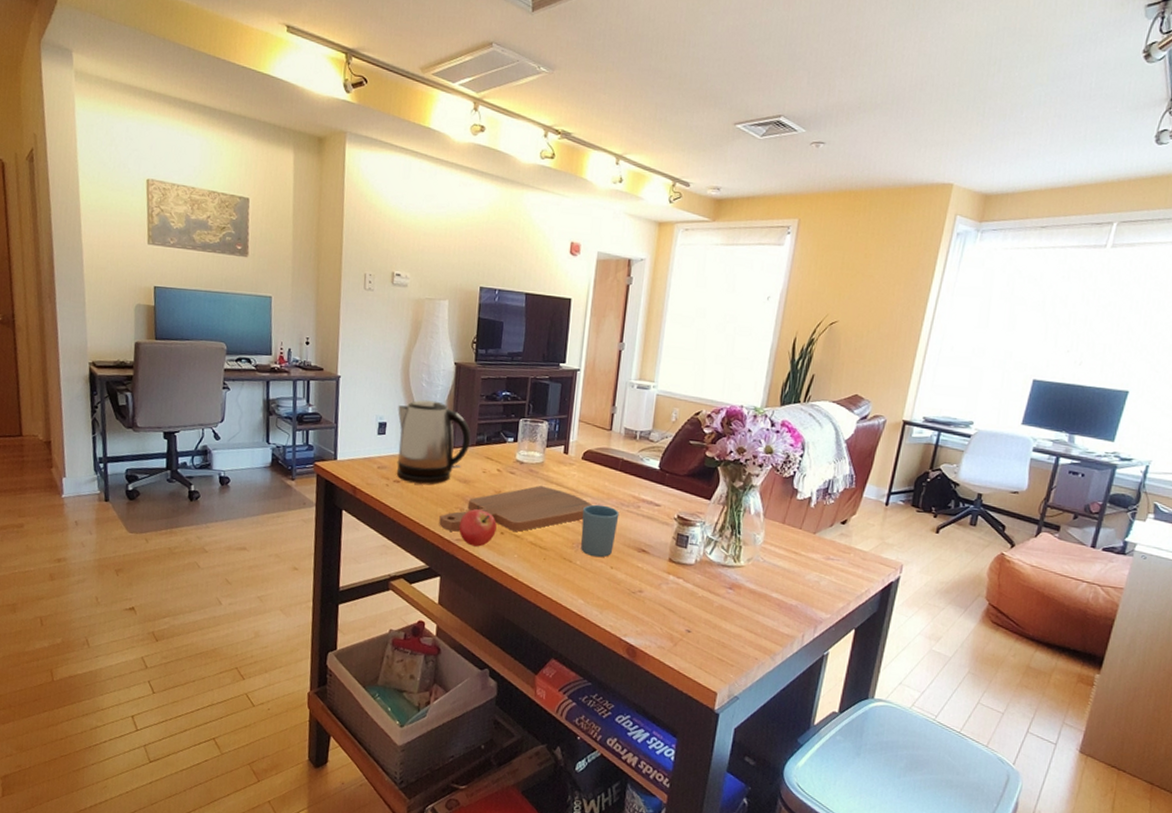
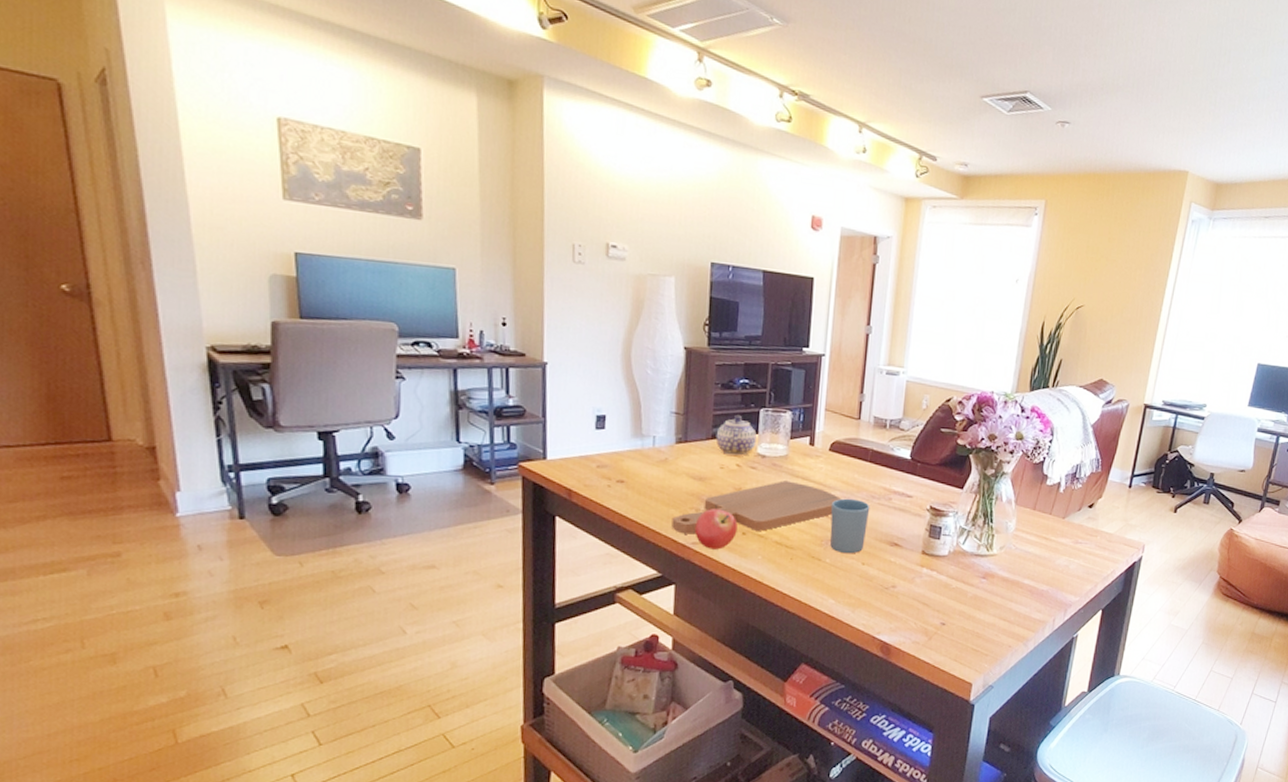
kettle: present [396,400,471,484] -> none [619,389,706,483]
teapot: none [479,424,516,462] -> present [715,414,757,456]

